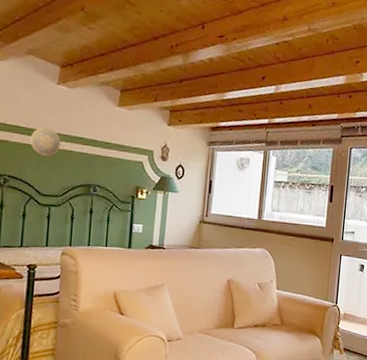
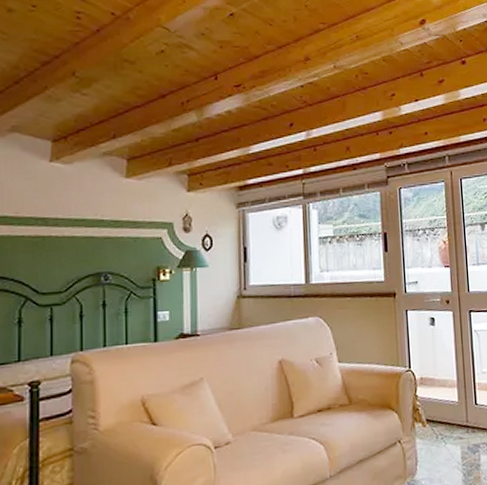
decorative plate: present [30,127,61,157] -> none [21,213,60,248]

